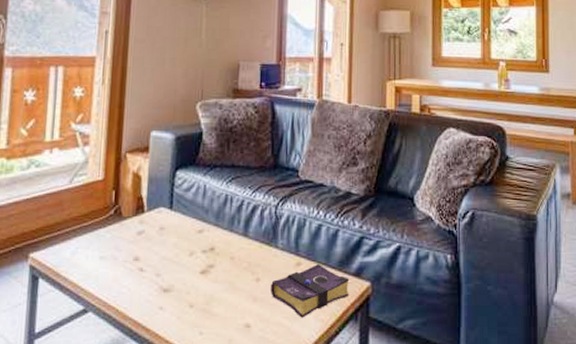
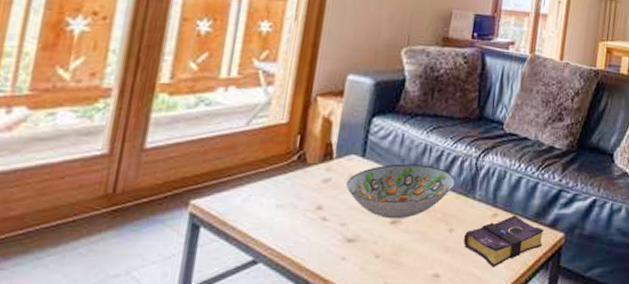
decorative bowl: none [158,214,257,269] -> present [346,164,456,219]

